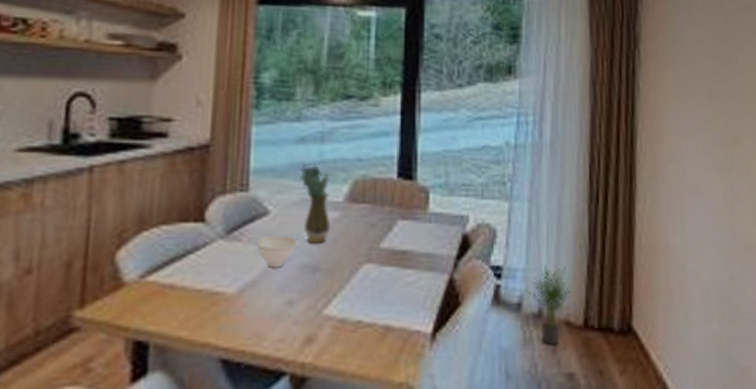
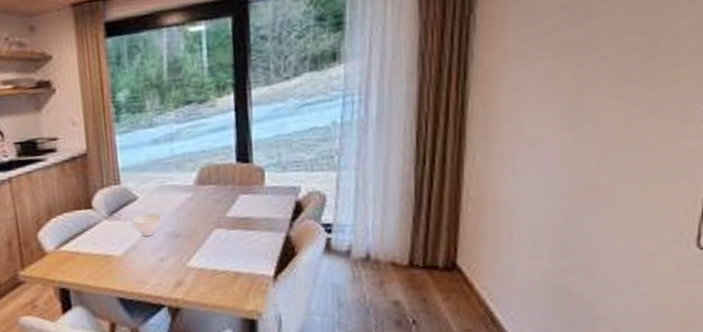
vase: present [300,163,331,245] -> none [157,158,186,219]
potted plant: present [524,262,574,346] -> none [352,218,400,282]

